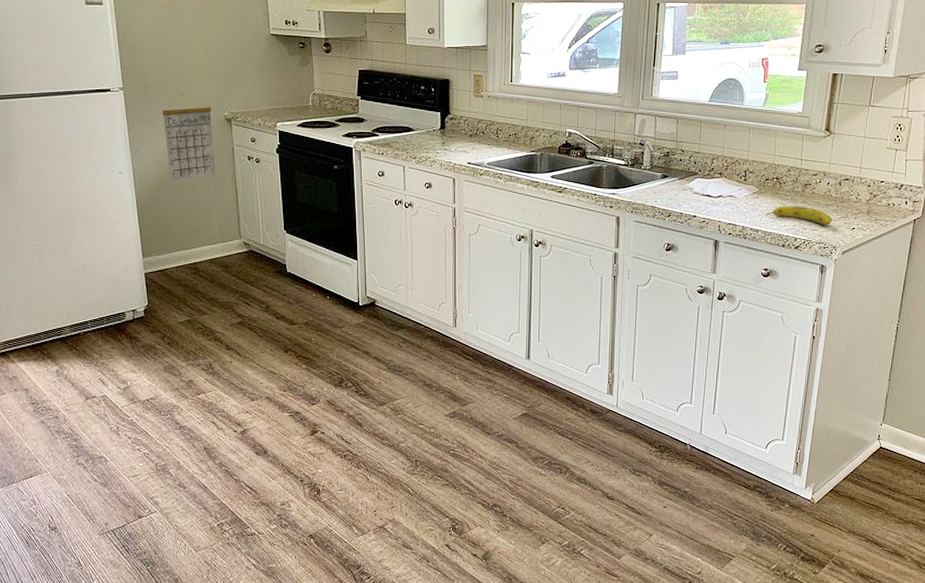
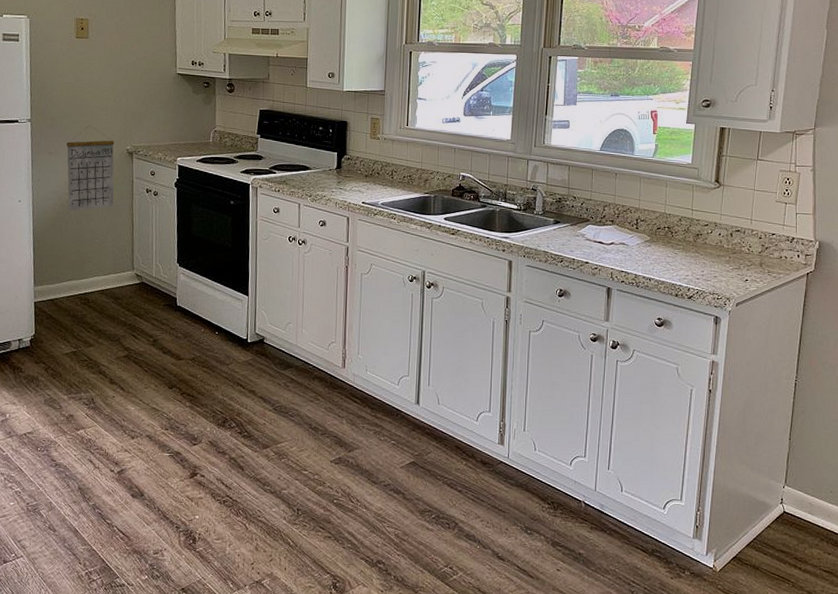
fruit: present [767,206,832,225] -> none [659,255,725,275]

